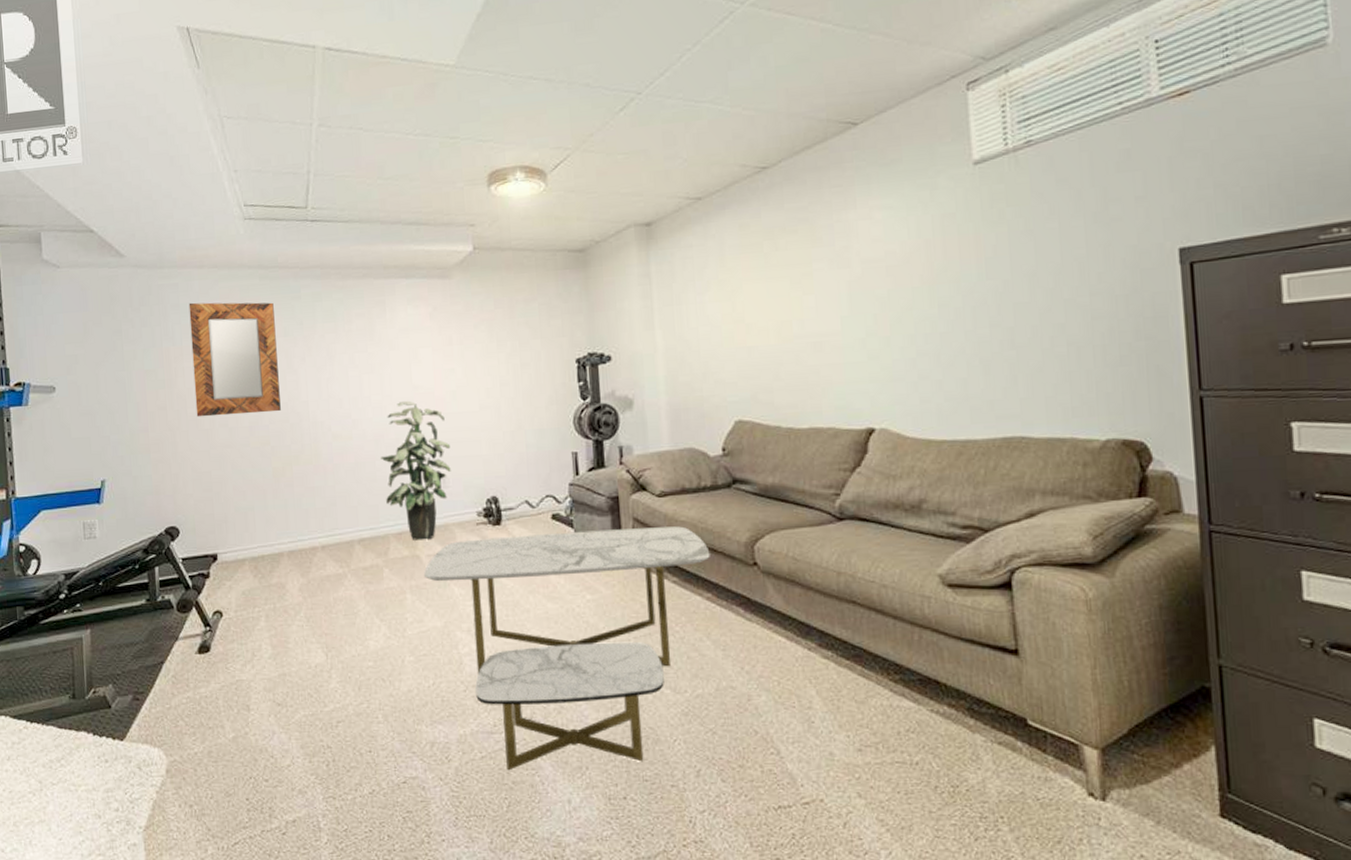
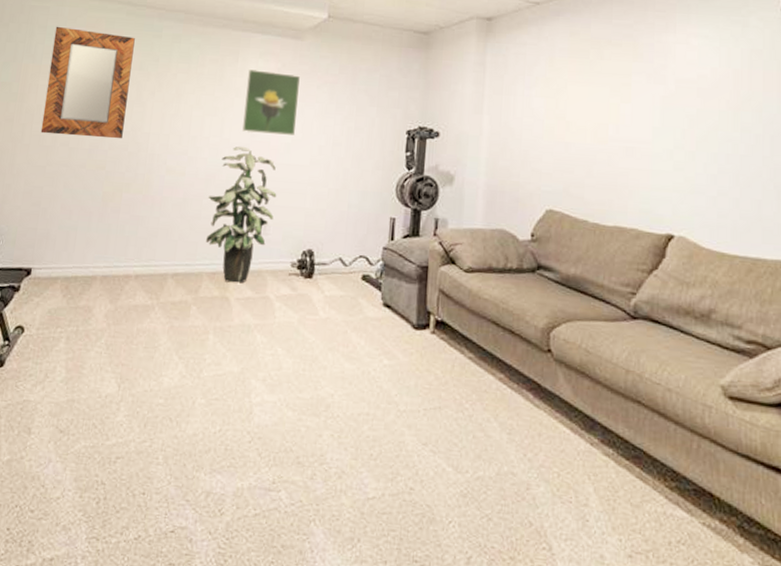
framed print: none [399,317,460,386] -> present [242,69,301,135]
coffee table: present [423,526,710,771] -> none [229,288,508,541]

